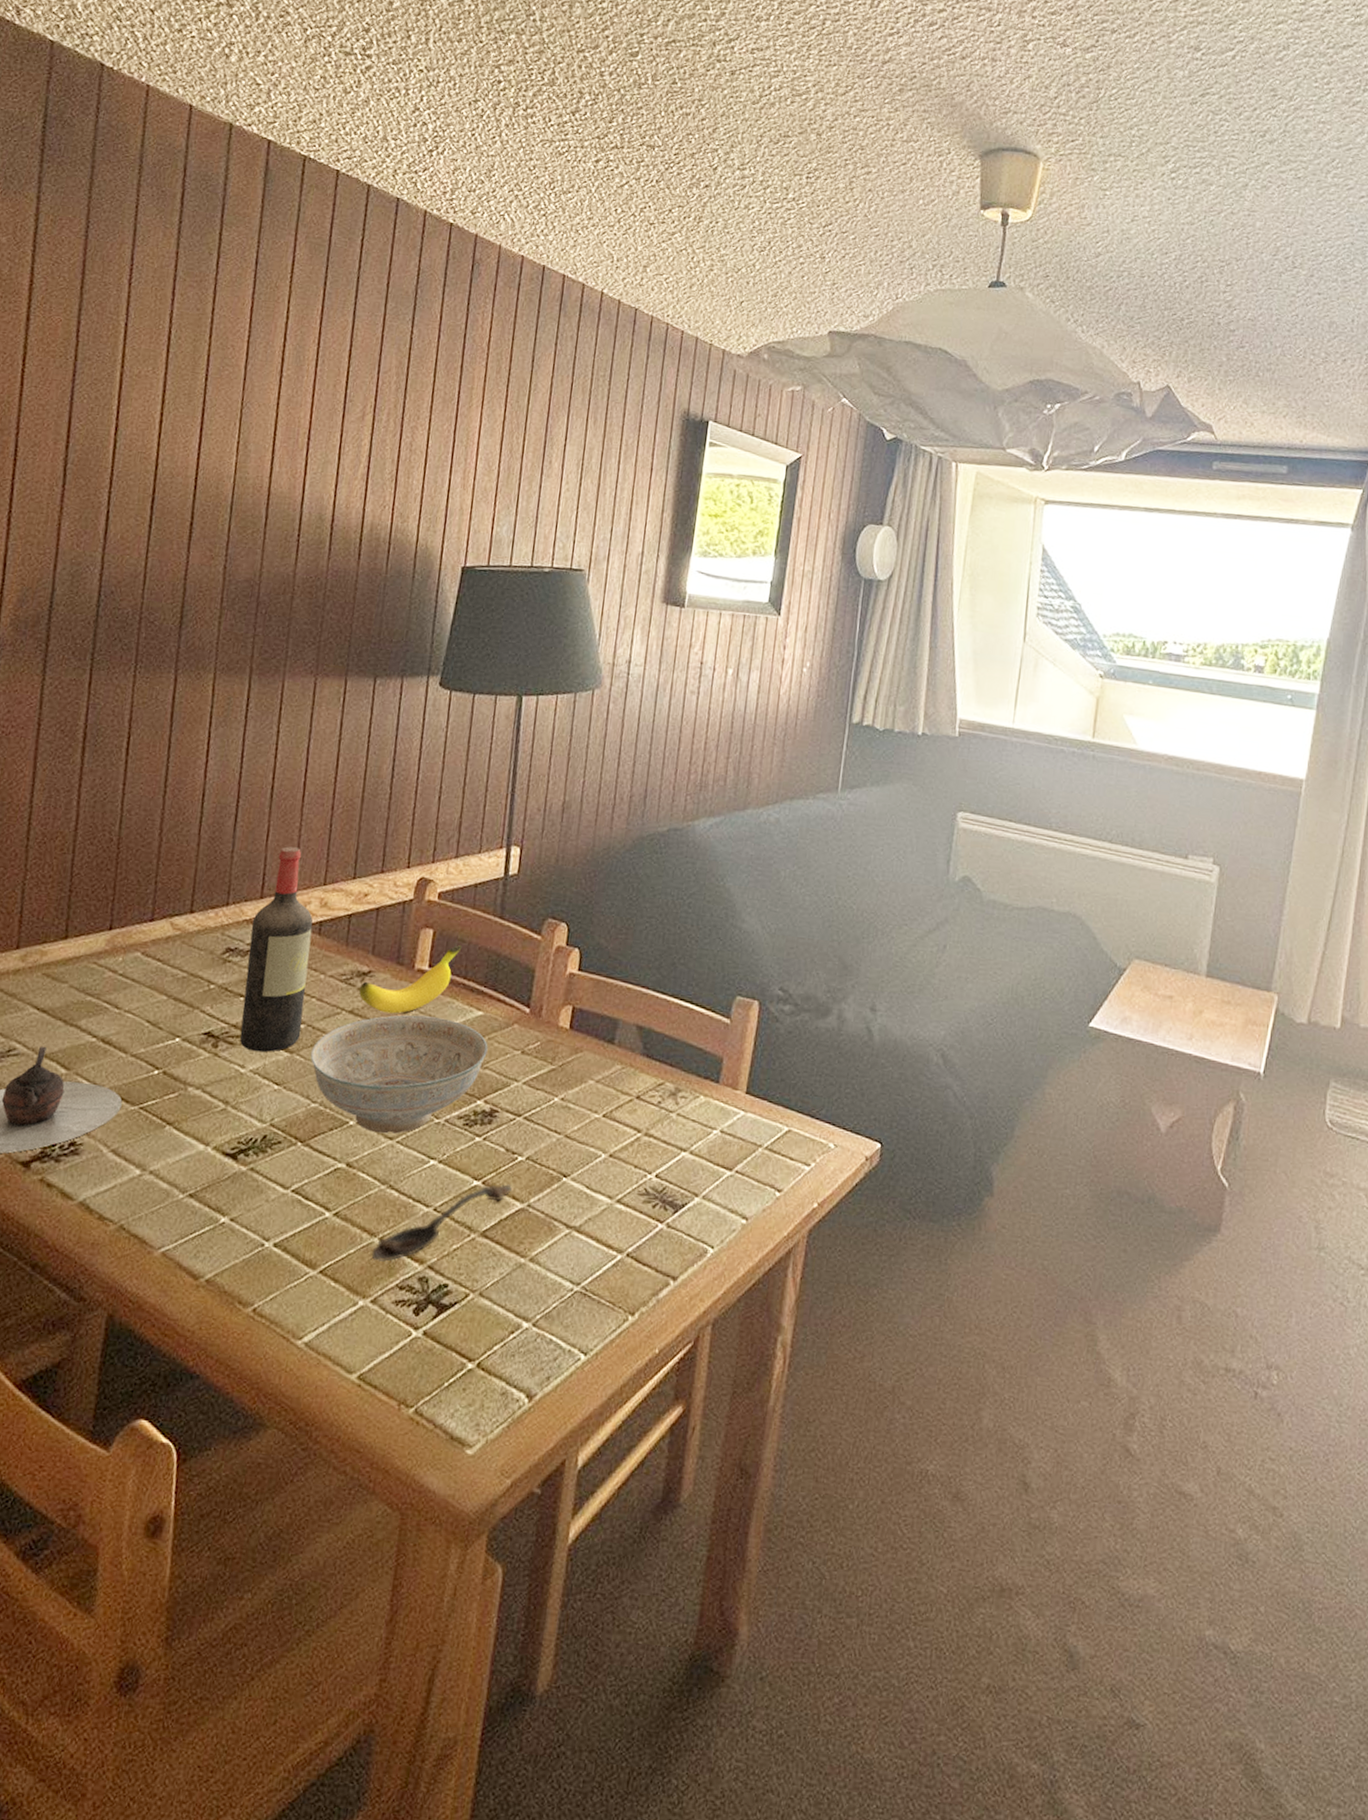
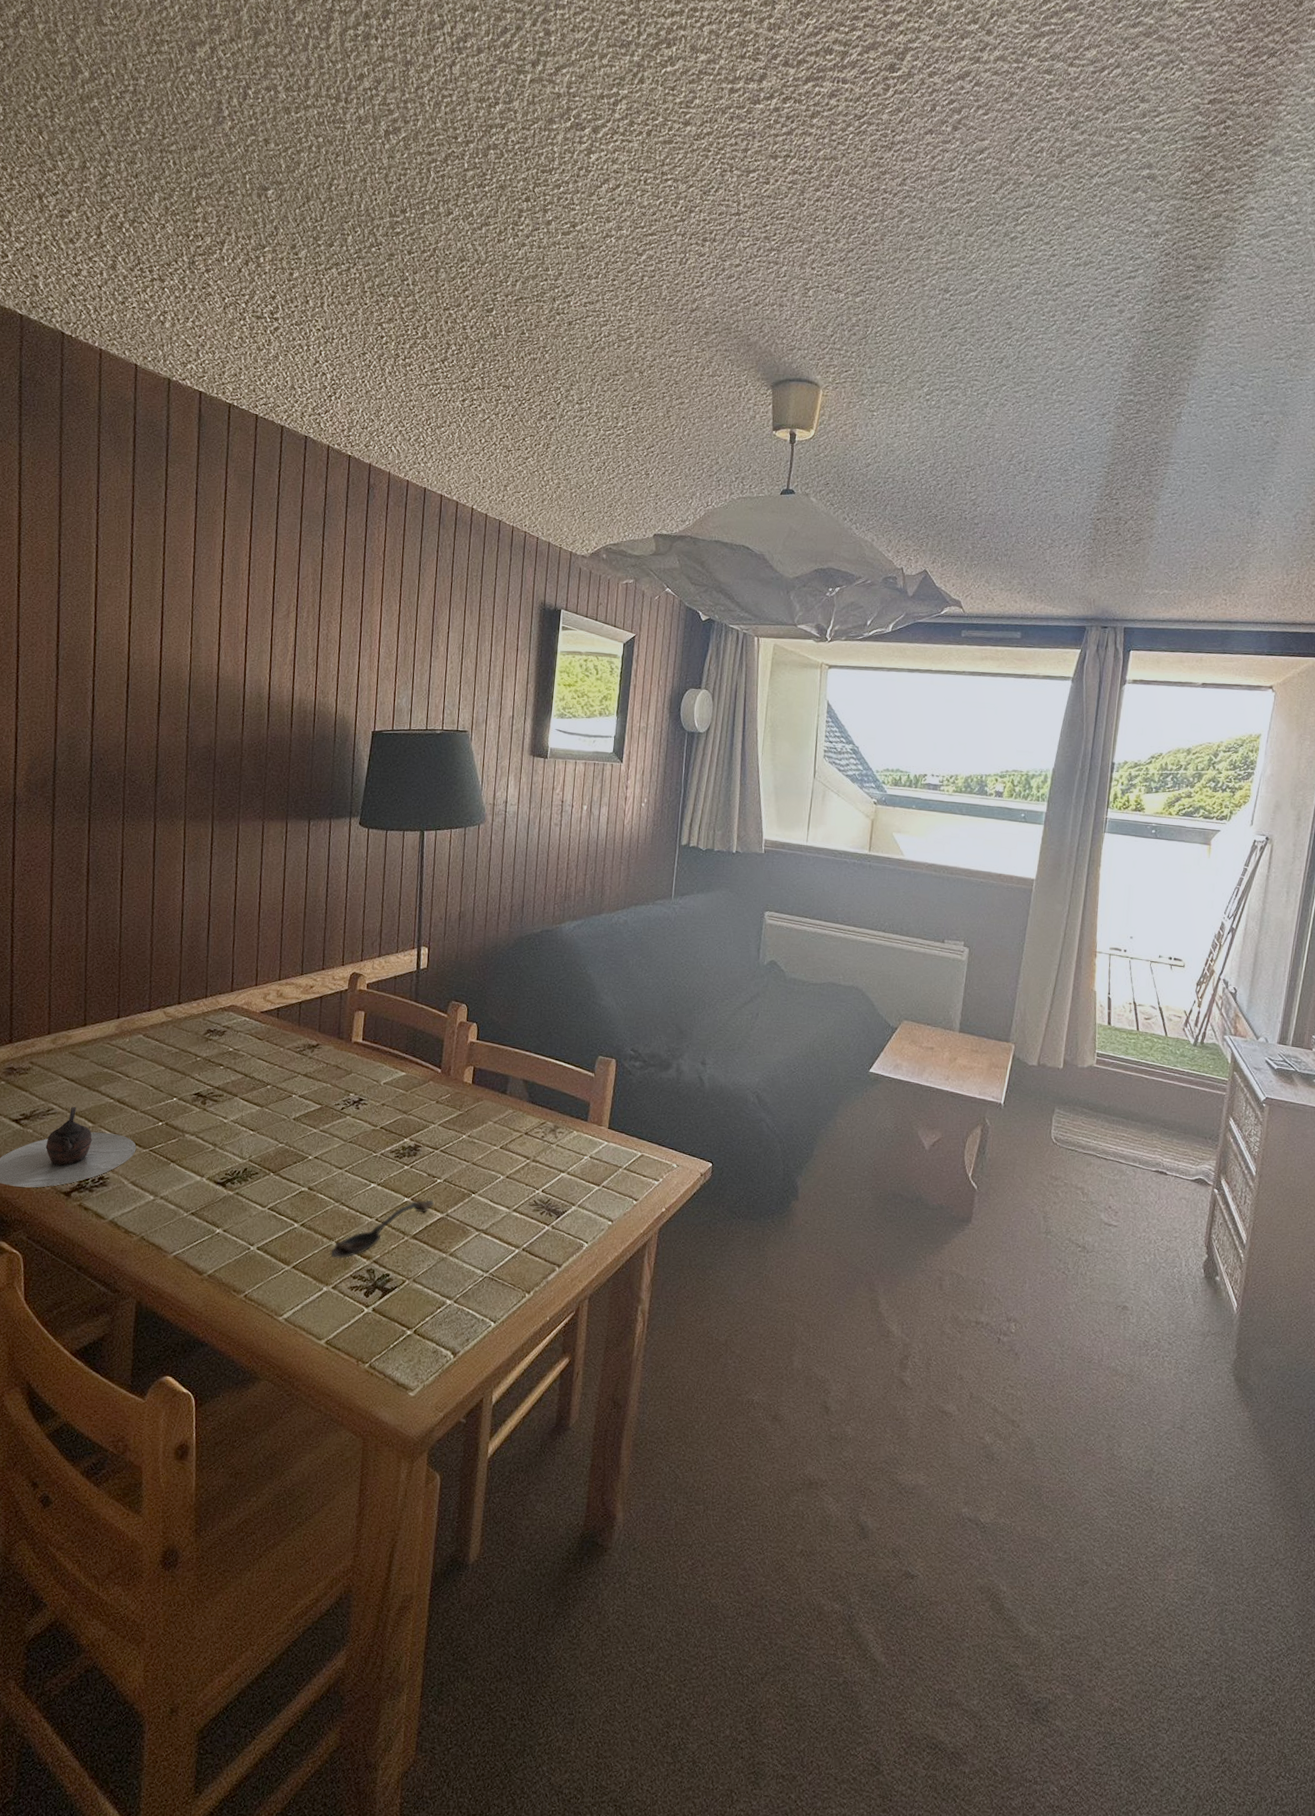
wine bottle: present [239,846,313,1053] -> none [221,951,272,1107]
decorative bowl: present [310,1015,488,1134] -> none [276,1076,411,1165]
banana: present [359,945,462,1014] -> none [310,1023,387,1076]

